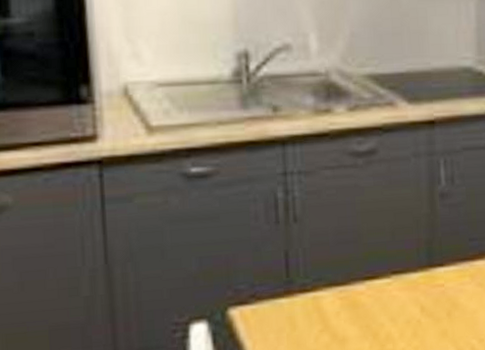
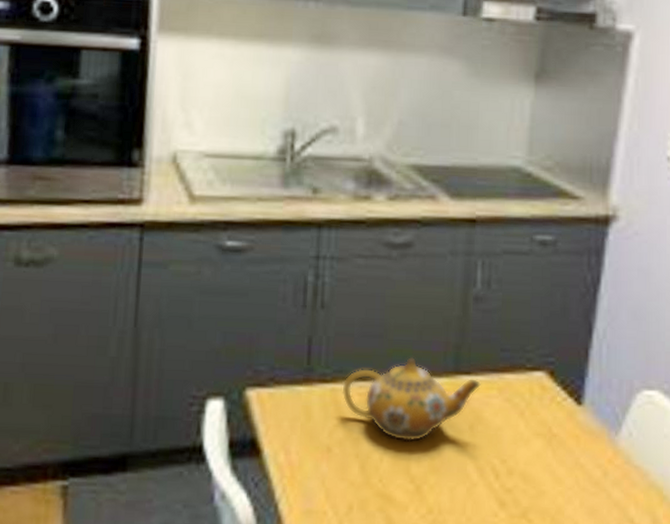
teapot: none [323,257,454,336] -> present [342,357,481,442]

